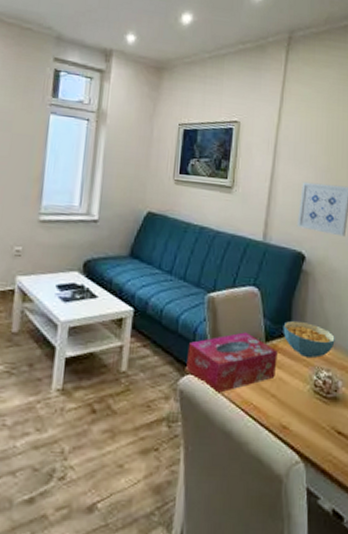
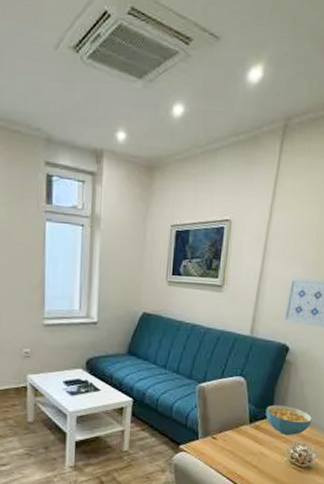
tissue box: present [186,332,278,395] -> none [180,416,260,467]

